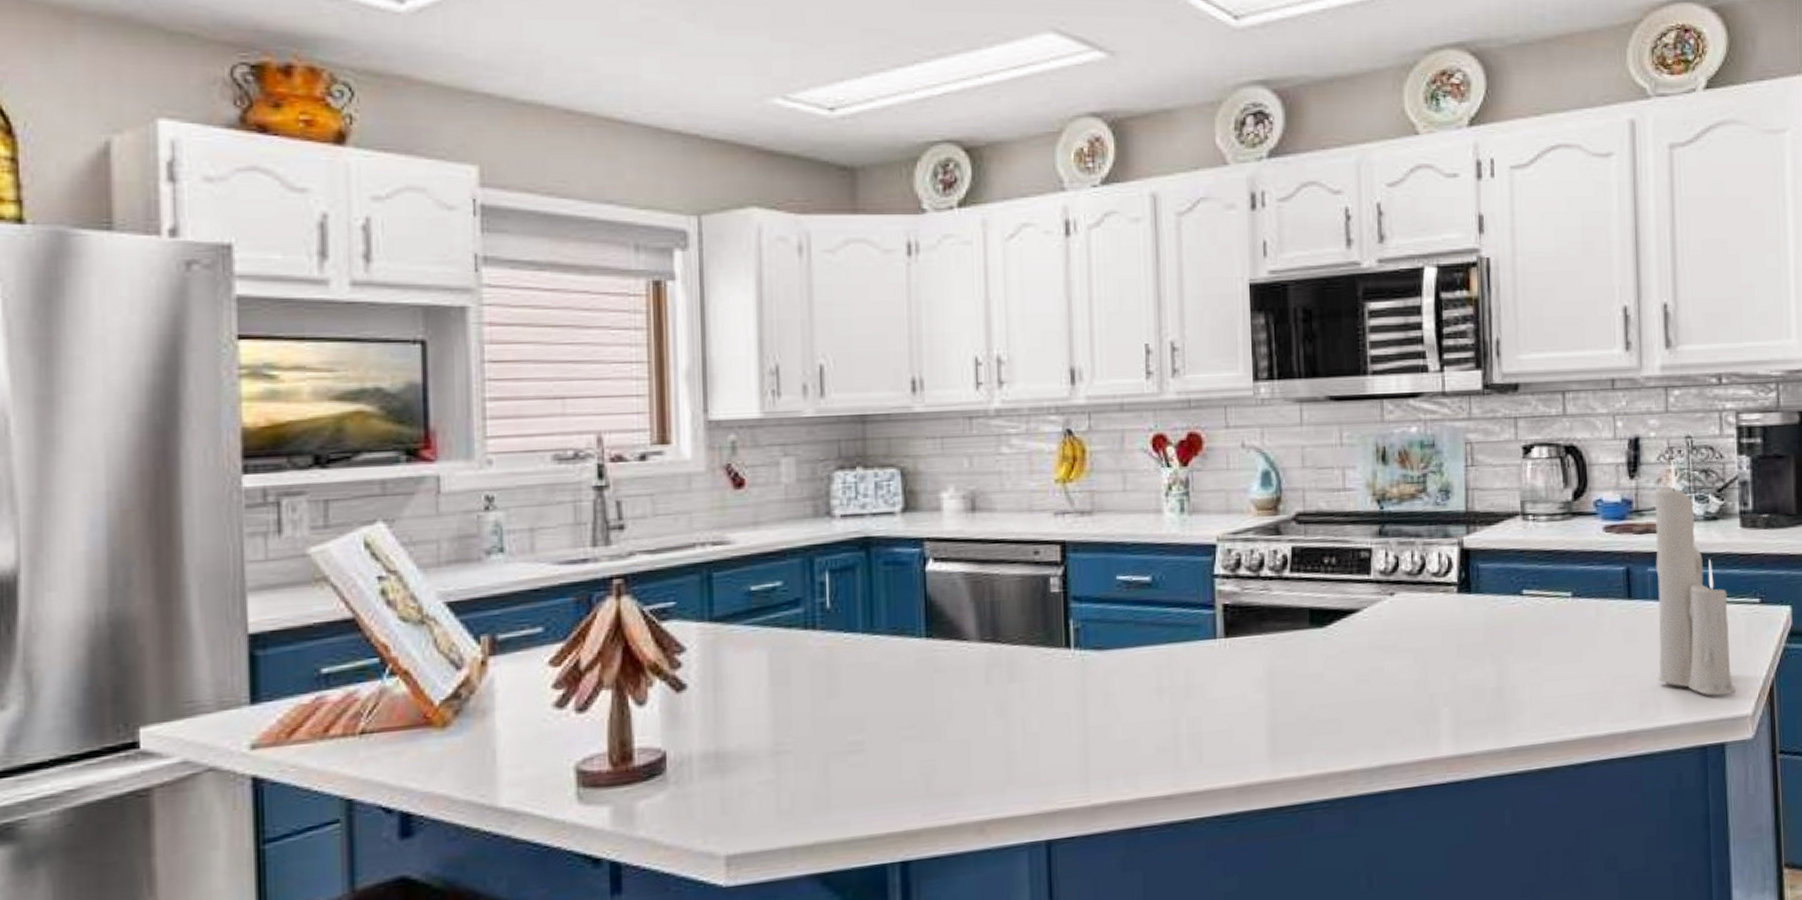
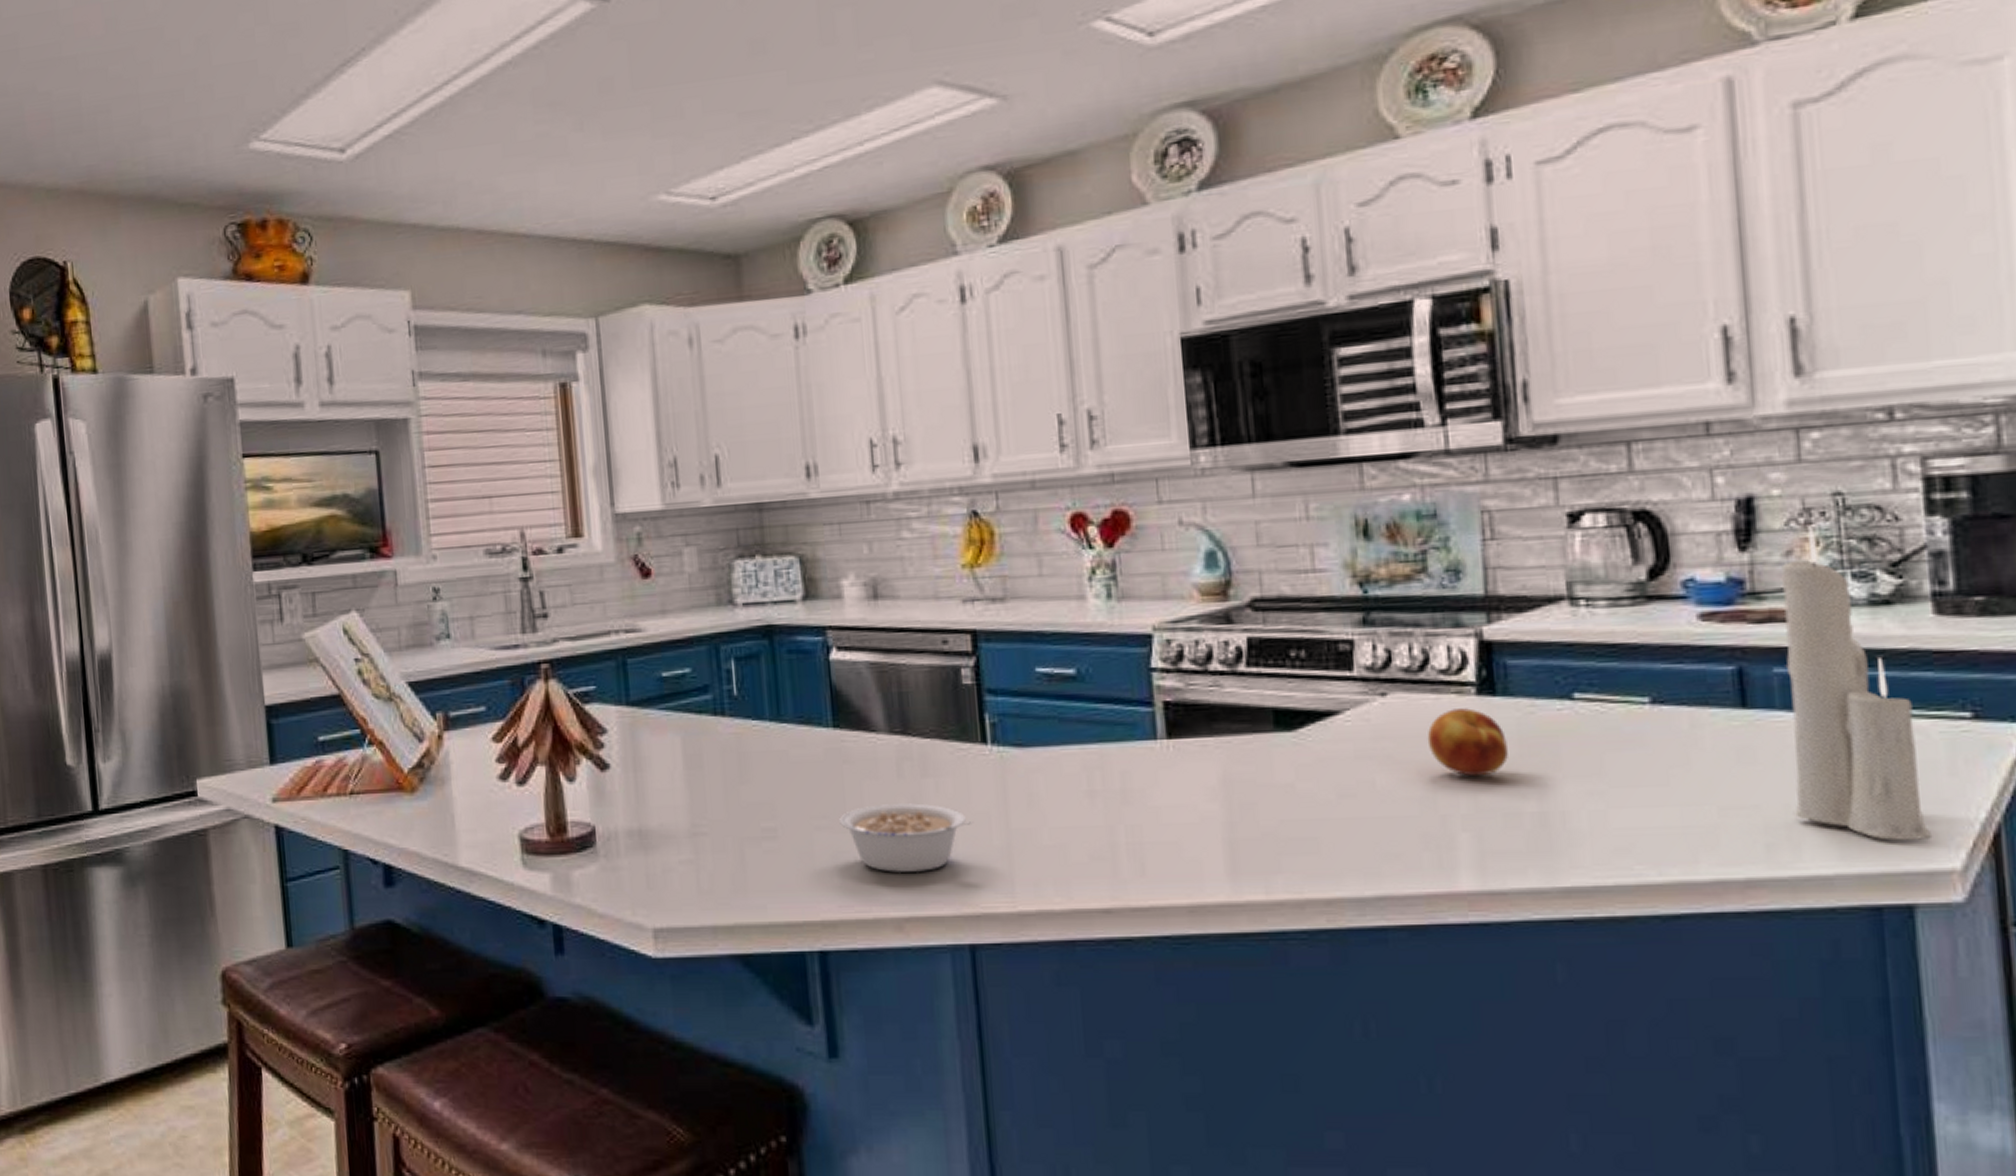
legume: none [927,708,1054,777] -> present [839,802,973,872]
fruit: none [1422,604,1477,661] -> present [1427,708,1508,777]

